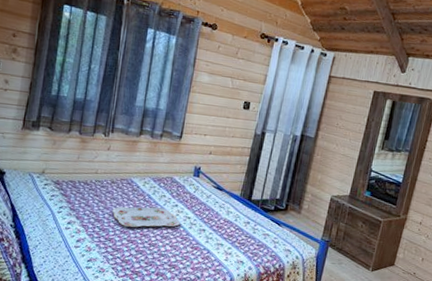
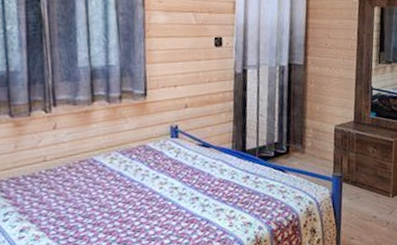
serving tray: present [112,206,181,228] -> none [76,184,167,217]

